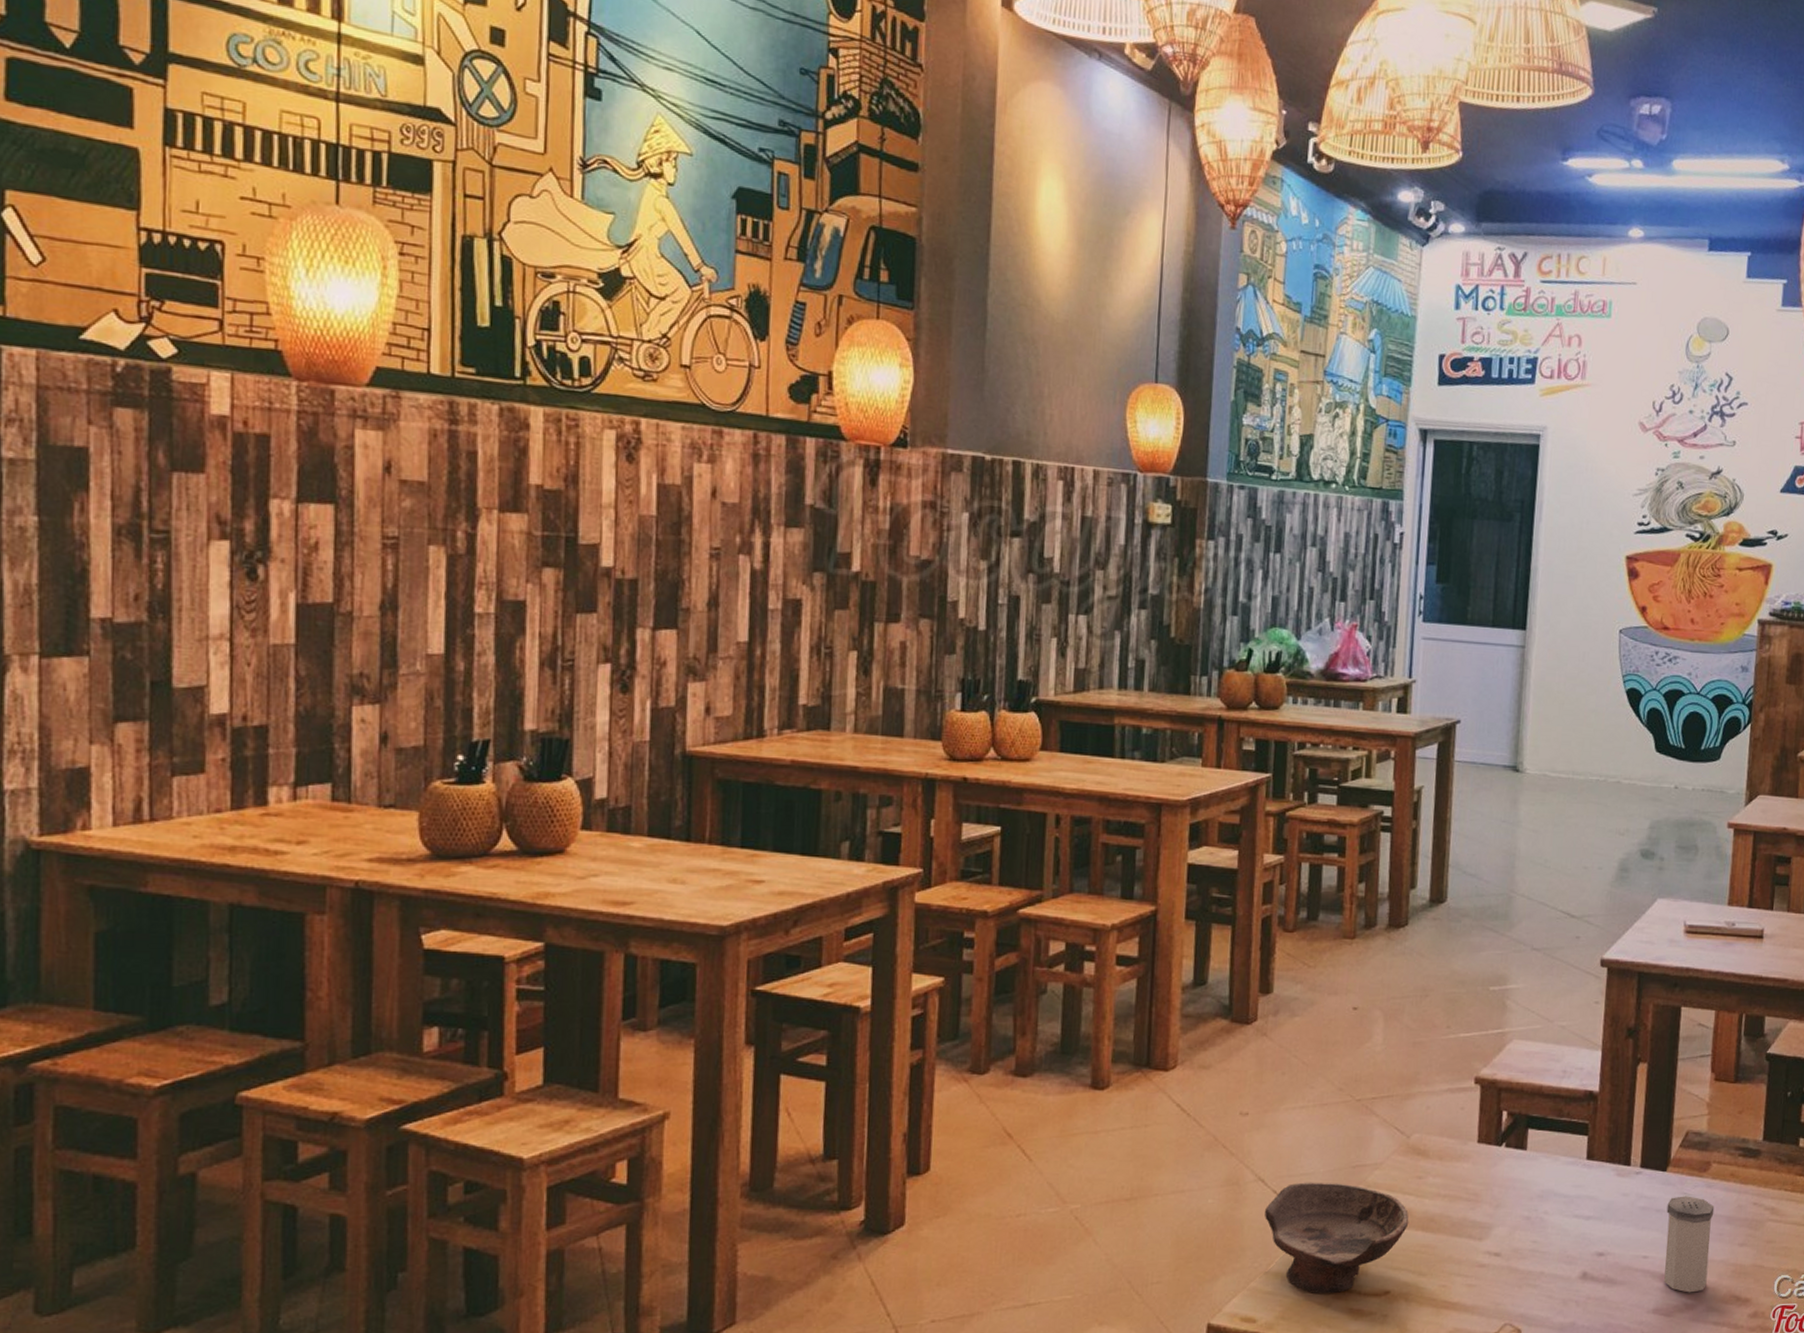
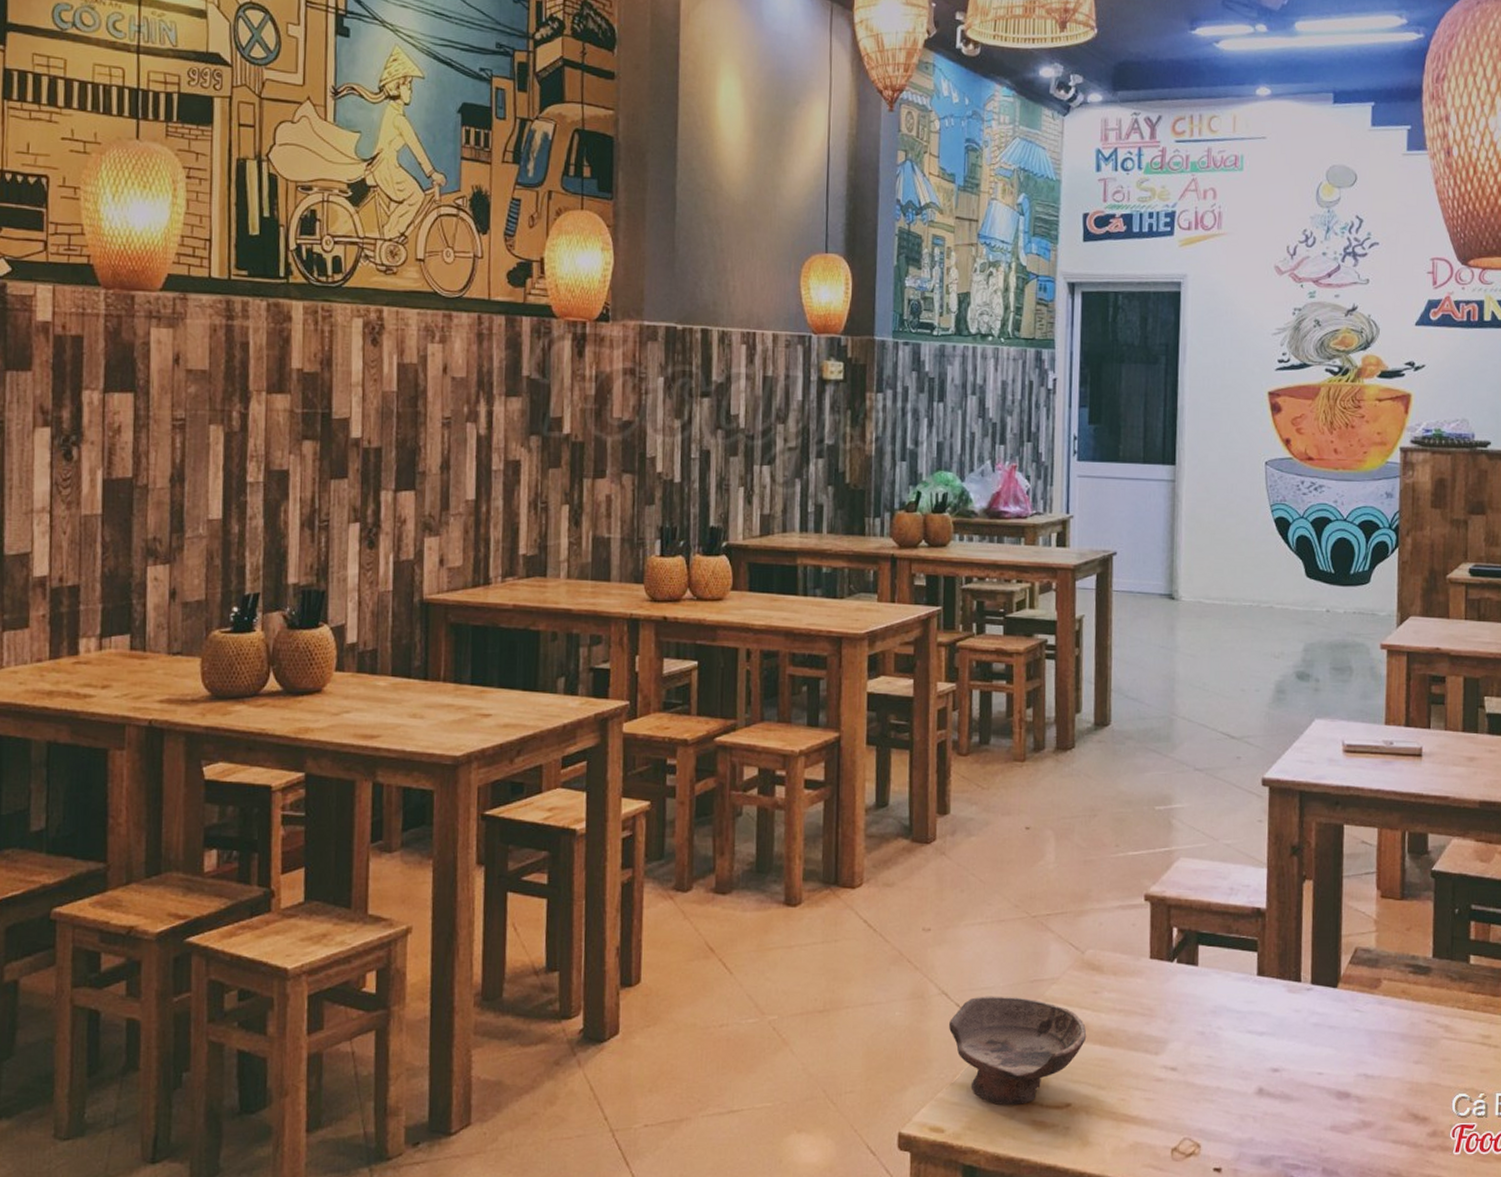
salt shaker: present [1664,1196,1715,1293] -> none [1339,1012,1387,1110]

